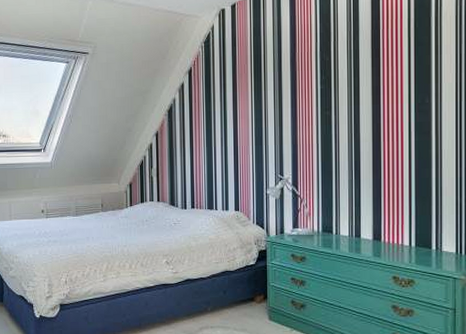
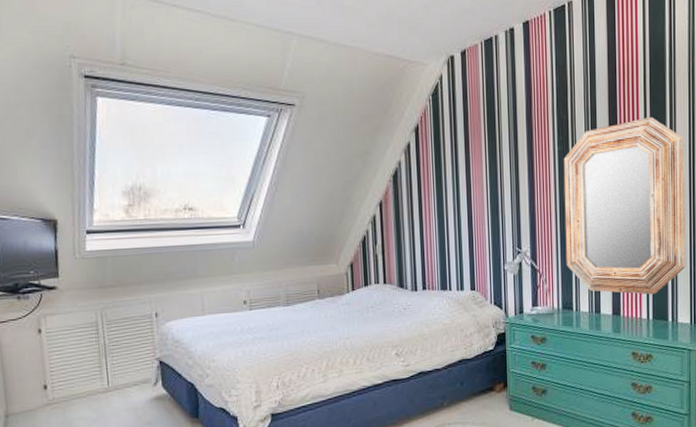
home mirror: none [325,57,452,223] -> present [563,116,686,295]

